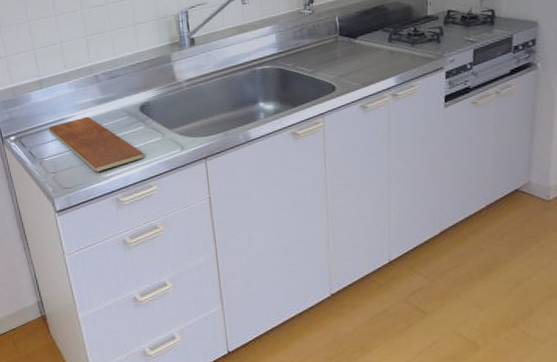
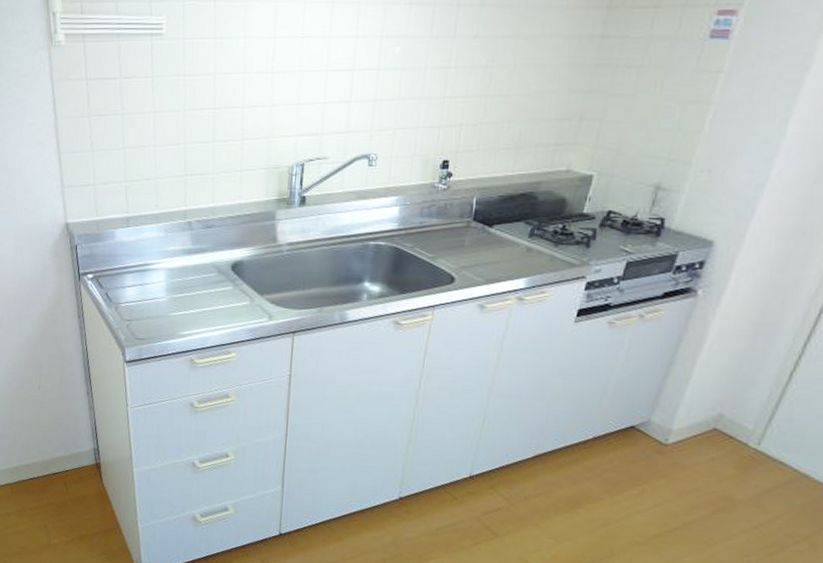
chopping board: present [48,116,144,172] -> none [129,265,228,328]

